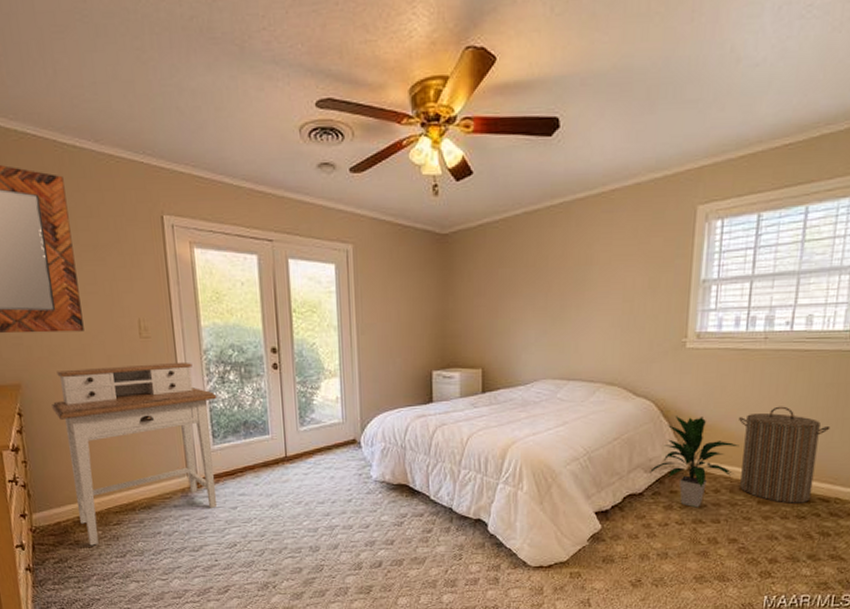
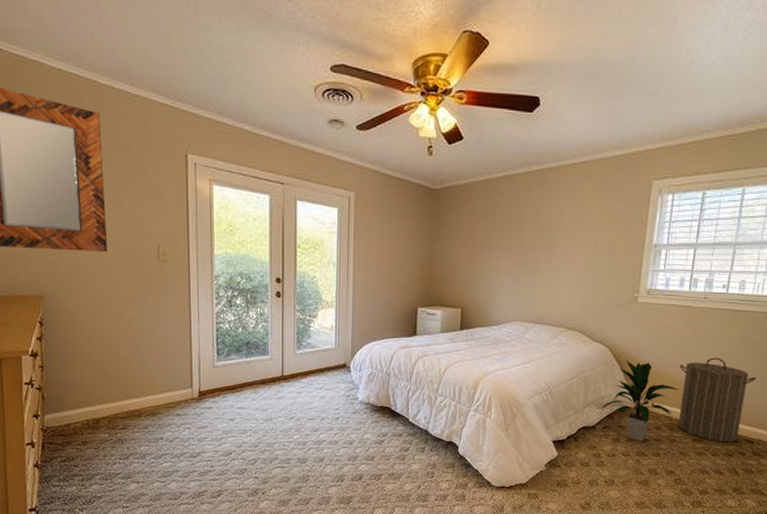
desk: present [52,361,218,546] -> none [72,285,224,447]

